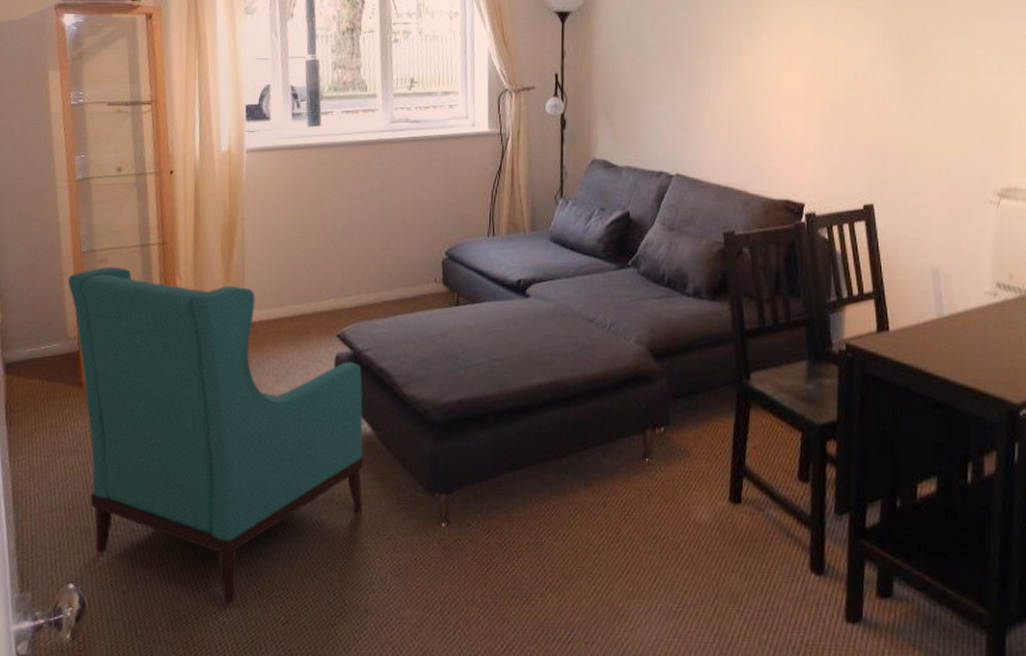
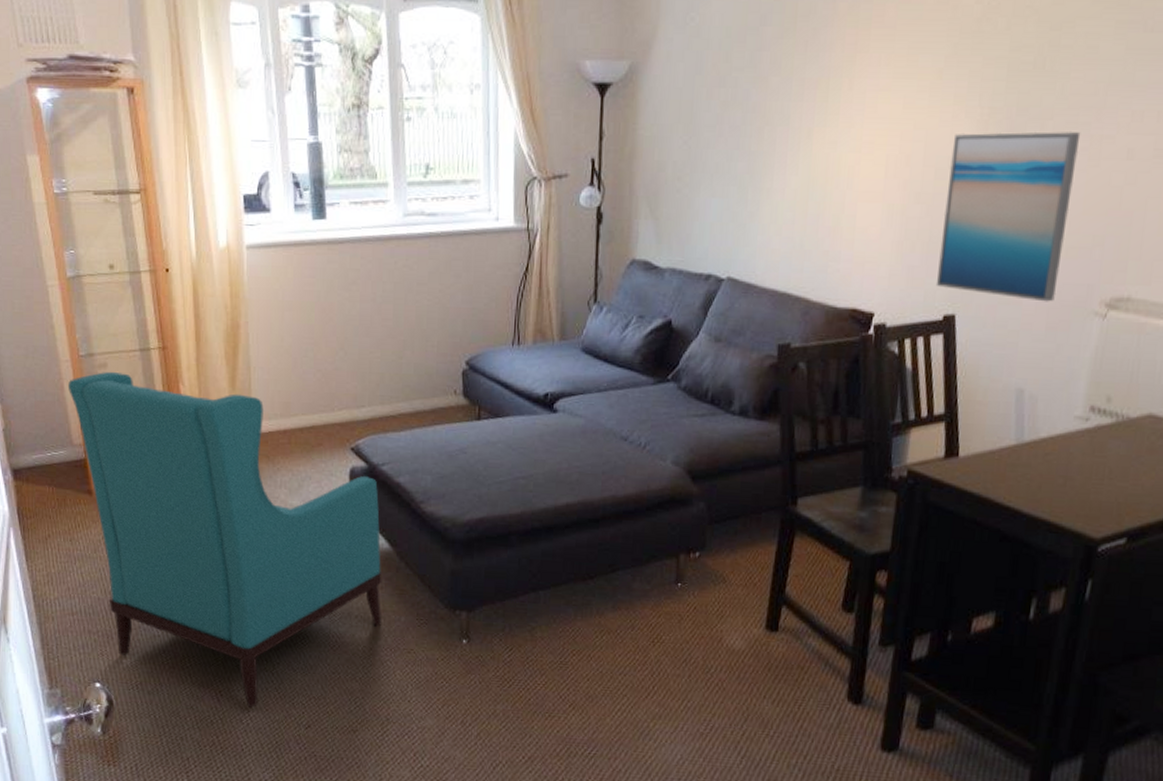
wall art: none [854,52,960,193] -> present [935,132,1081,302]

